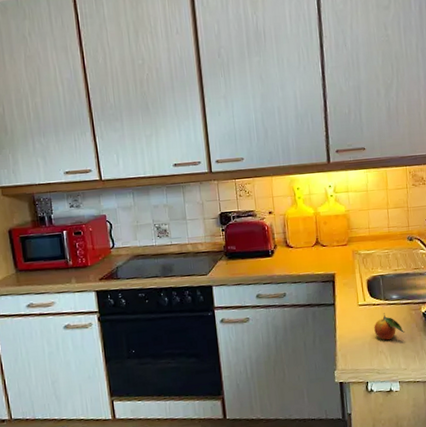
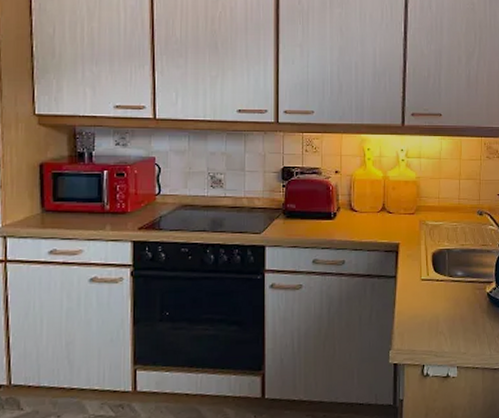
fruit: present [374,313,405,341] -> none [435,290,468,321]

